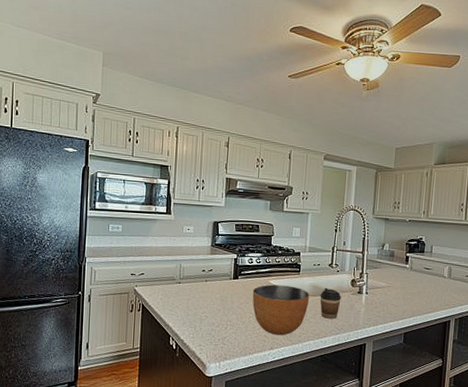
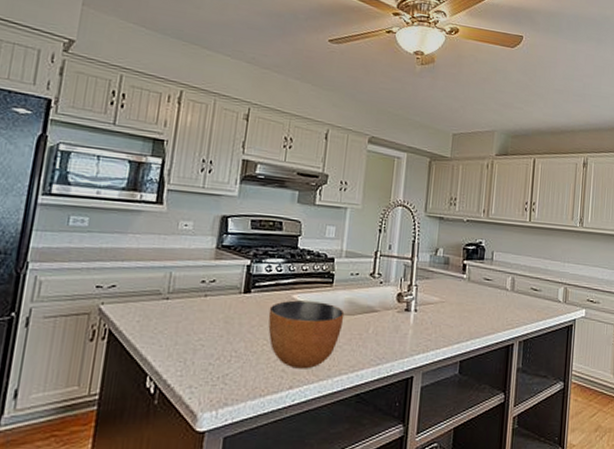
coffee cup: present [320,287,341,319] -> none [357,303,384,345]

